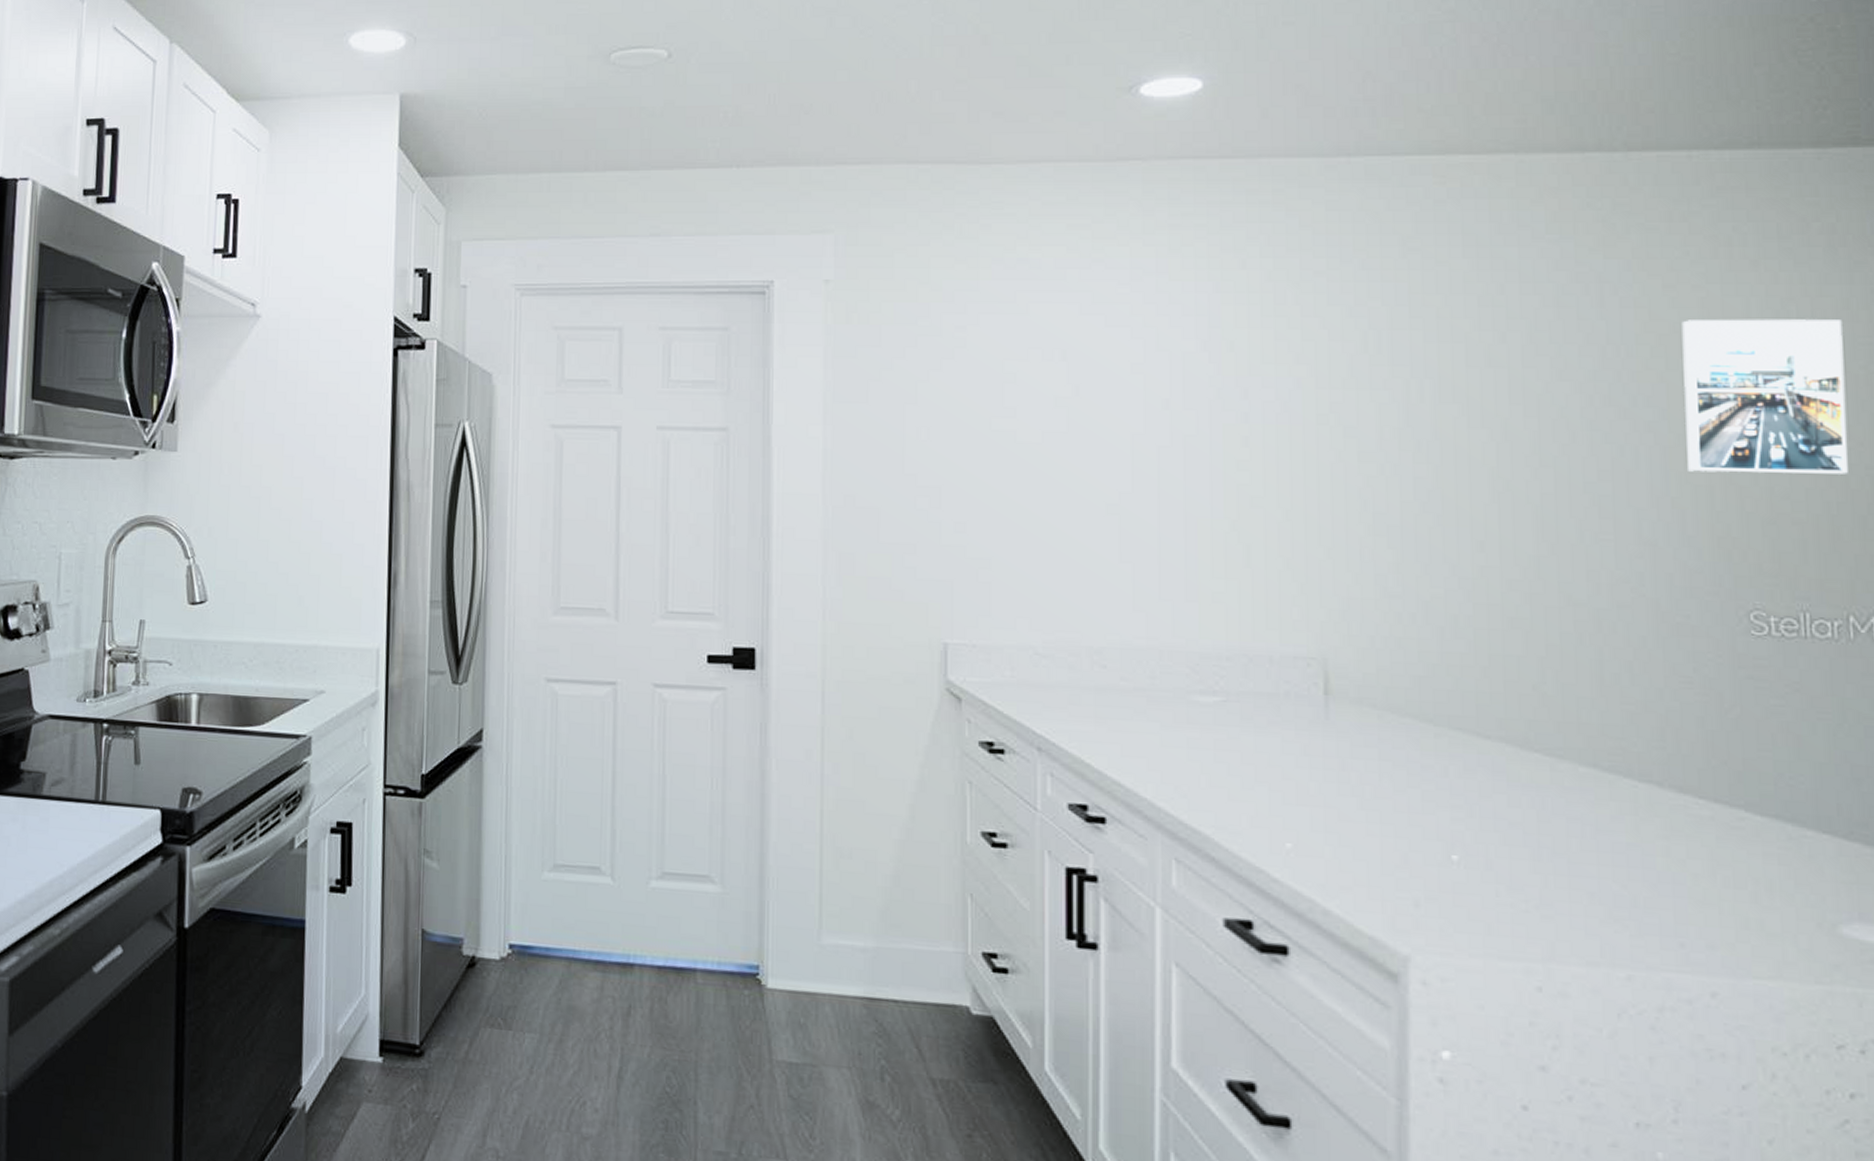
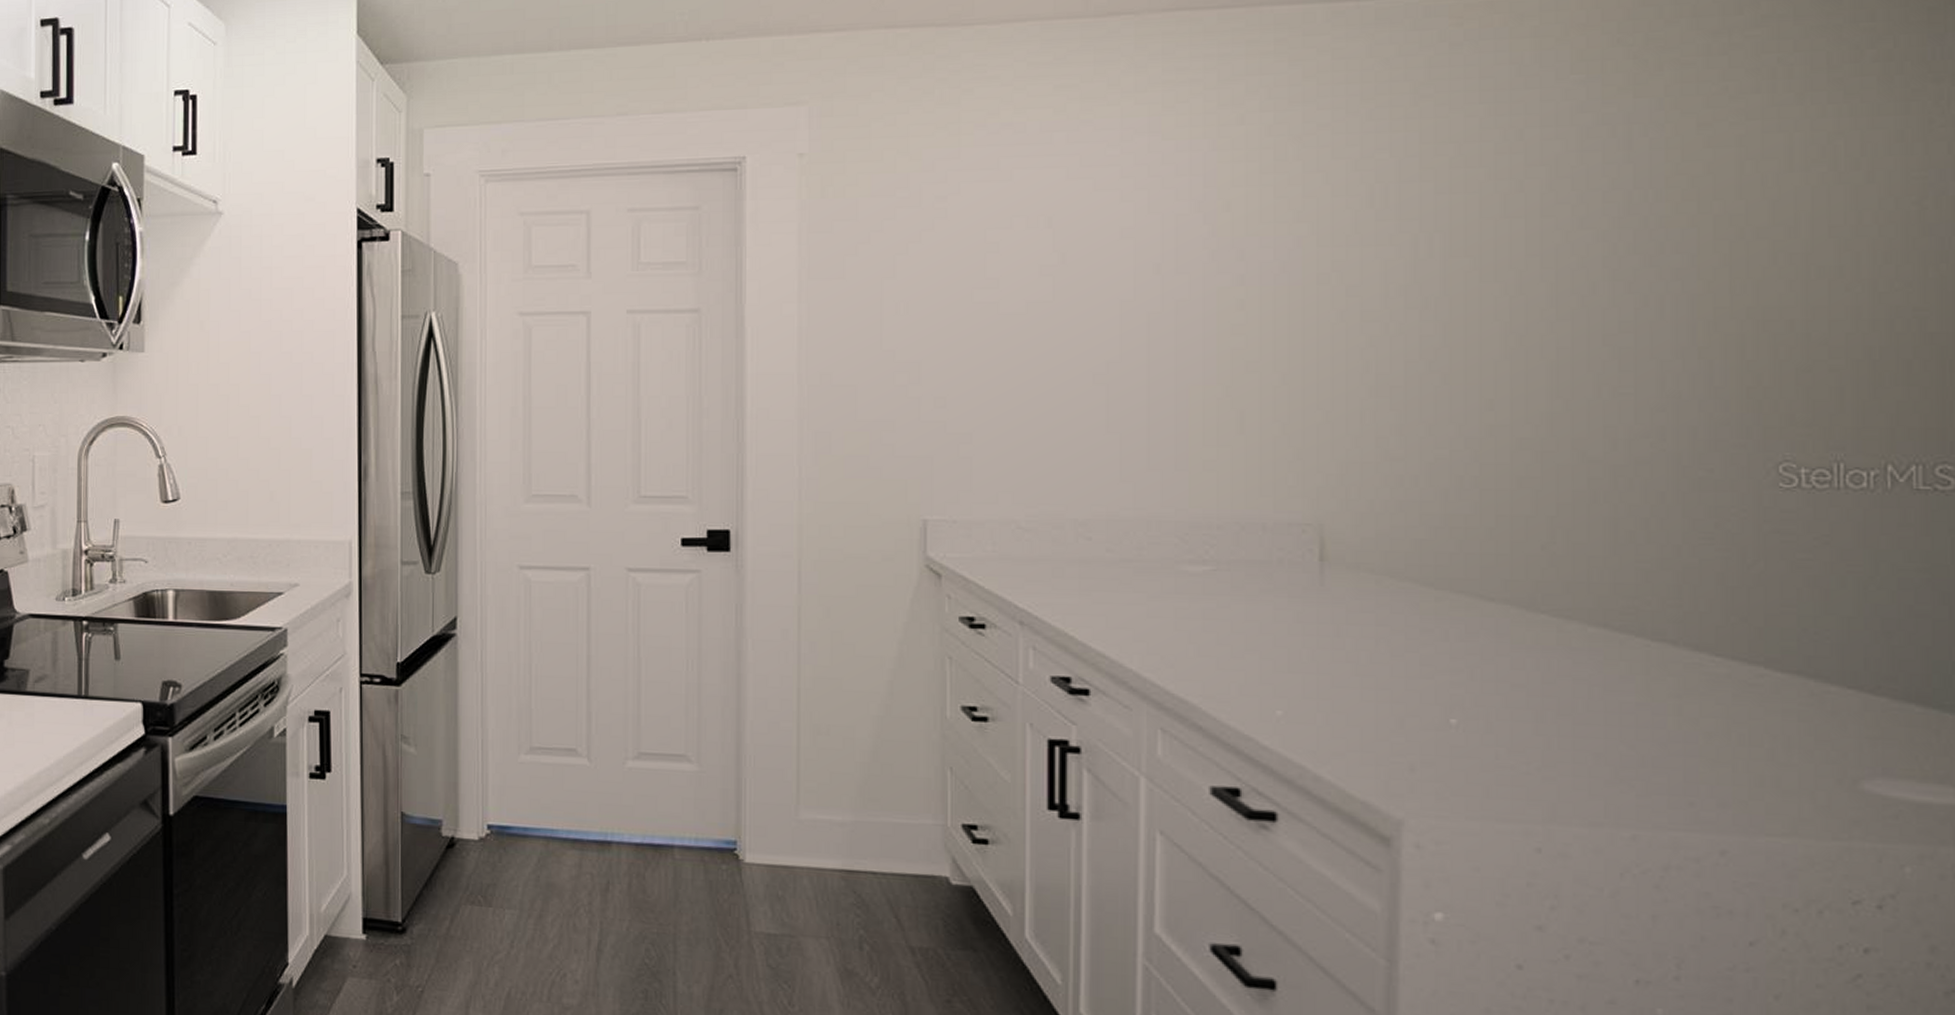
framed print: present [1681,319,1848,474] -> none [1717,153,1895,320]

